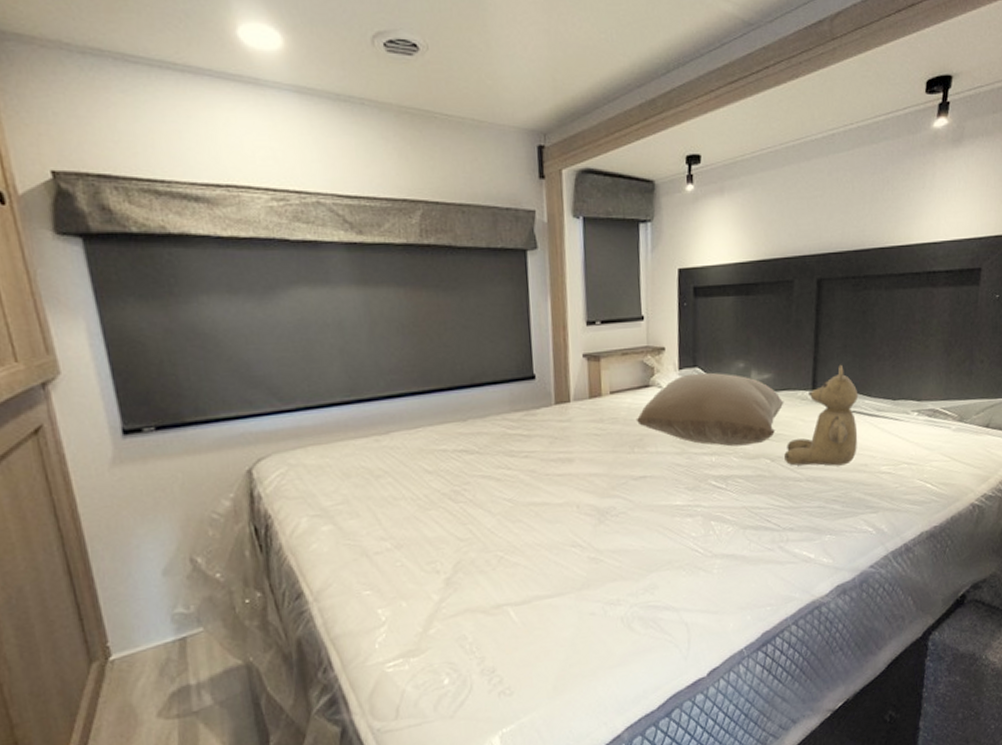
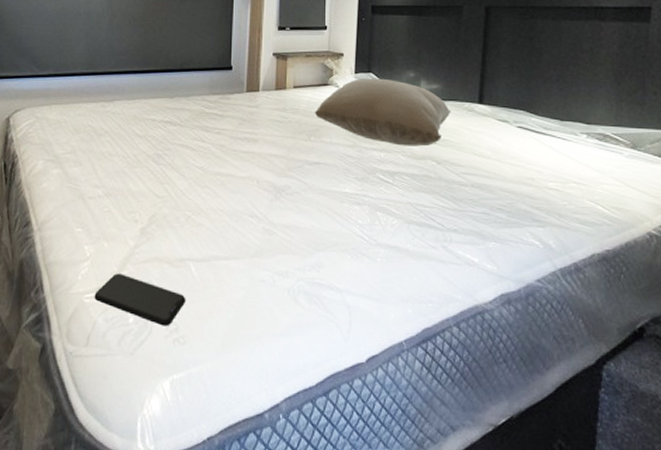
smartphone: none [397,633,507,681] -> present [94,273,185,326]
teddy bear: present [784,364,859,467] -> none [450,82,525,177]

